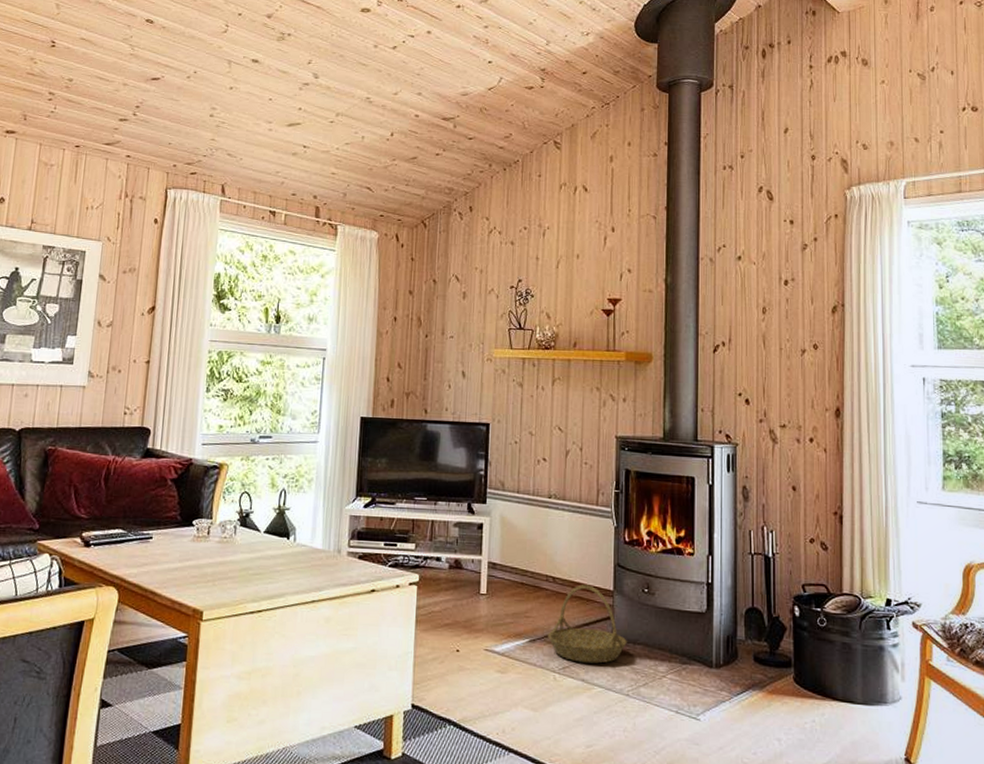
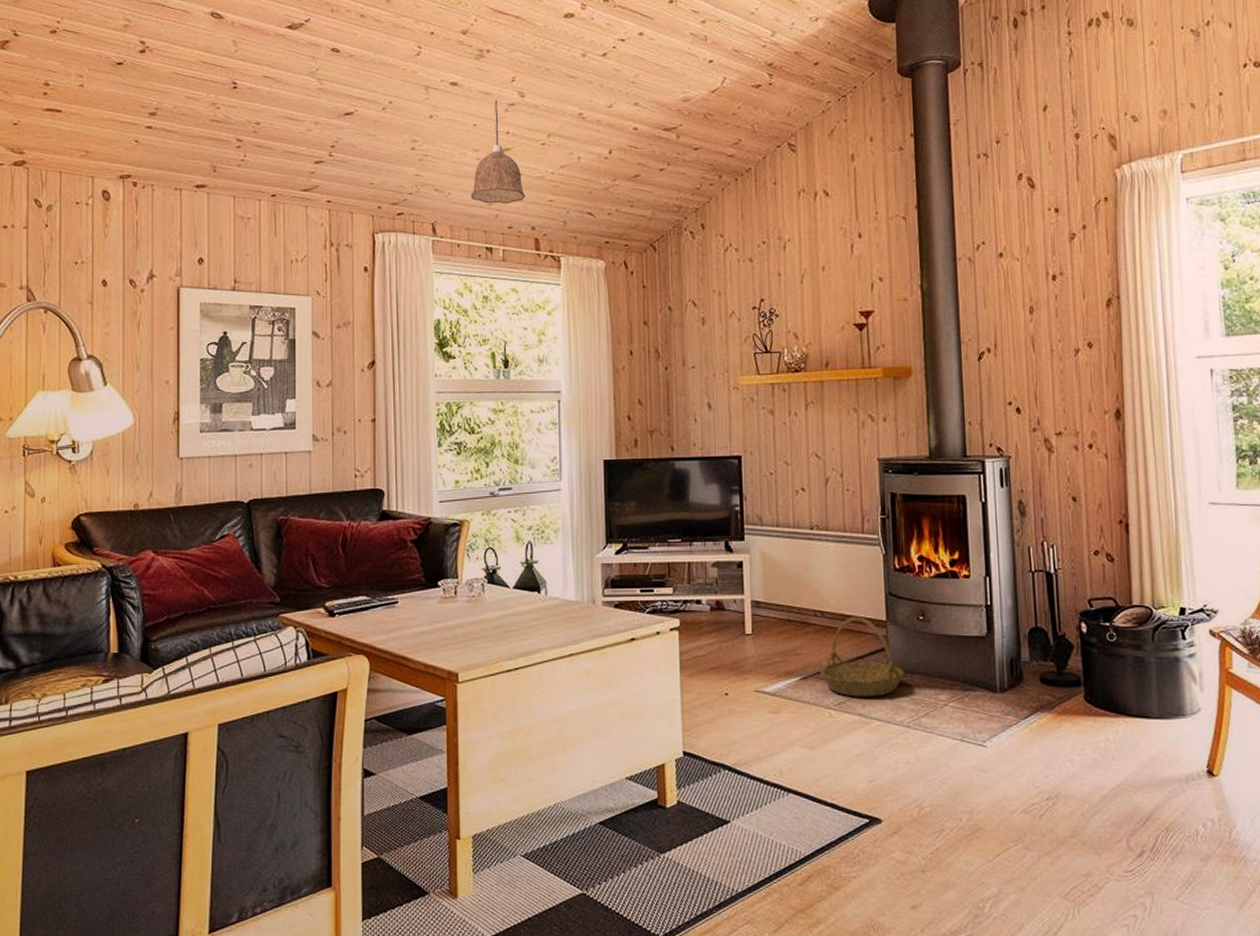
pendant lamp: none [260,79,310,173] -> present [471,100,525,205]

